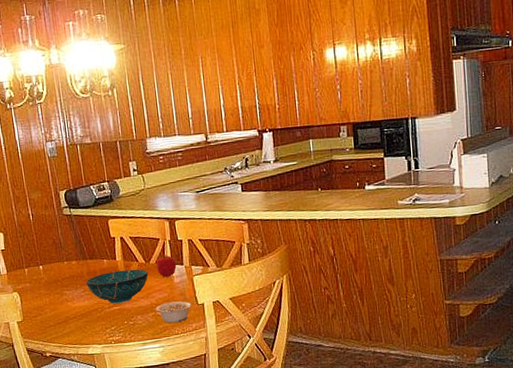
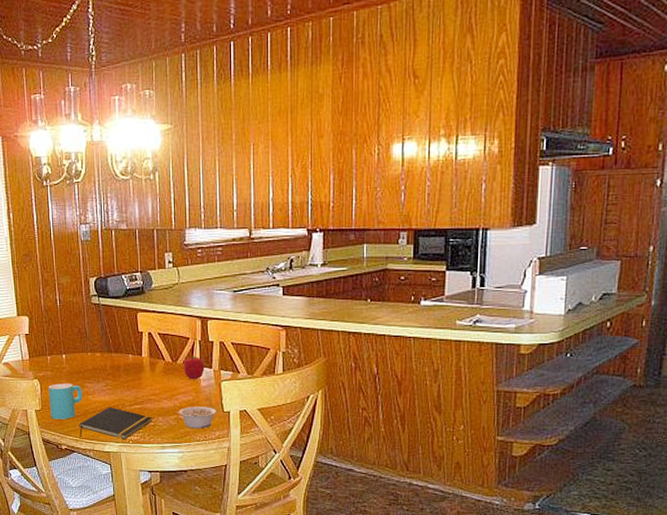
cup: none [28,293,63,329] -> present [48,383,82,419]
notepad: none [61,310,131,344] -> present [79,406,152,439]
decorative bowl: present [85,269,149,304] -> none [108,367,175,402]

